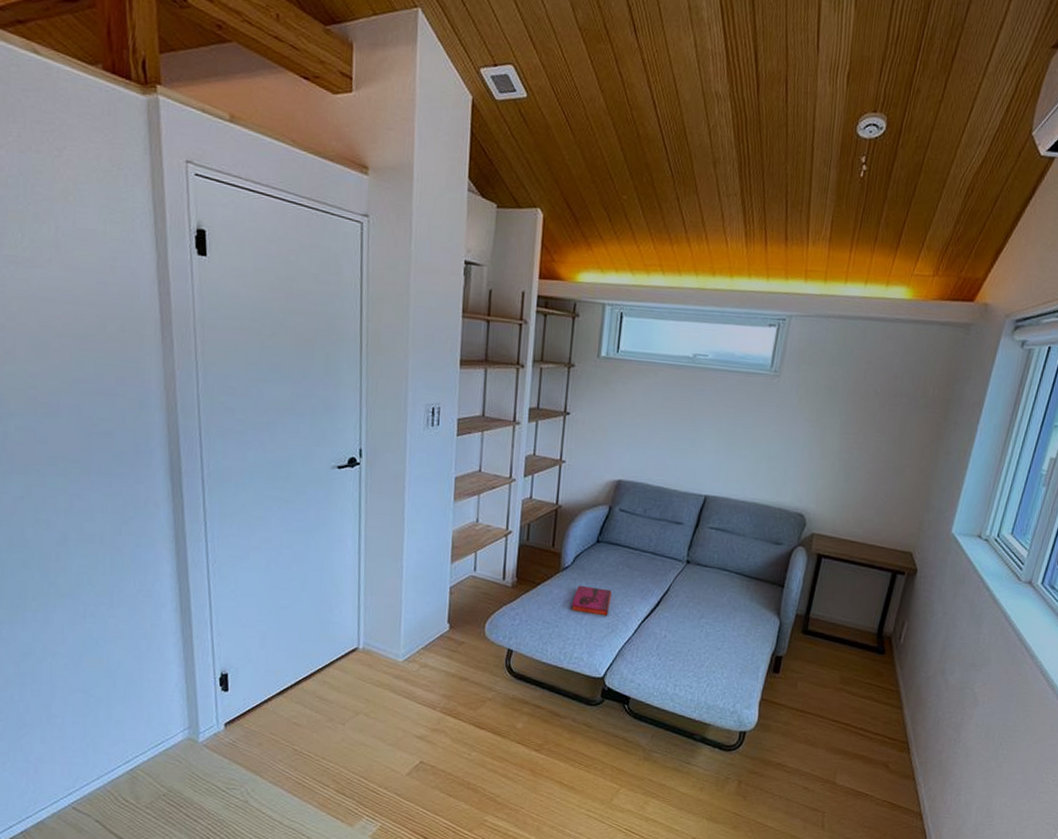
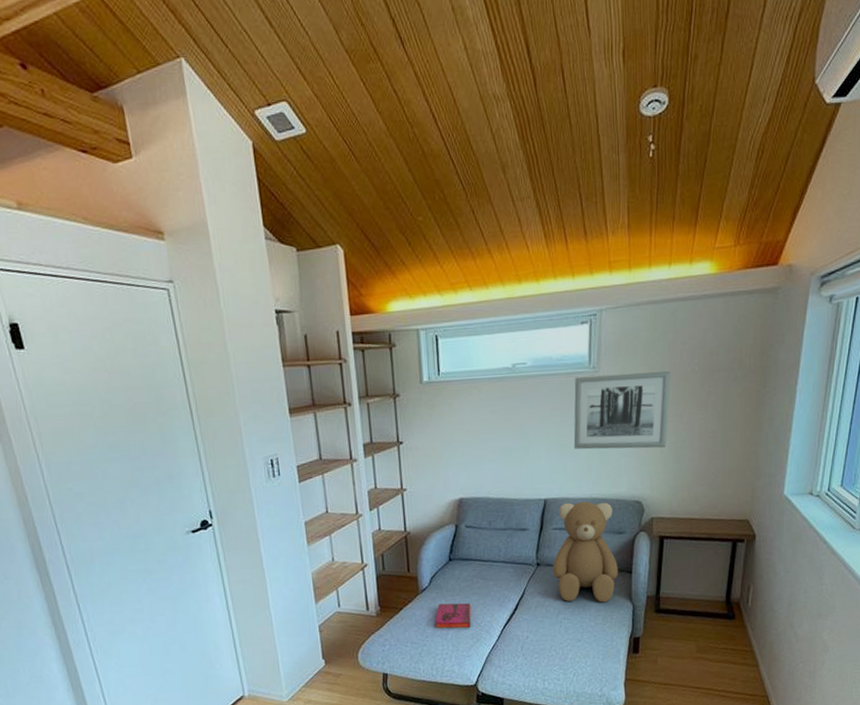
teddy bear: none [701,503,774,614] -> present [552,501,618,603]
wall art: none [743,378,852,464] -> present [573,371,671,450]

